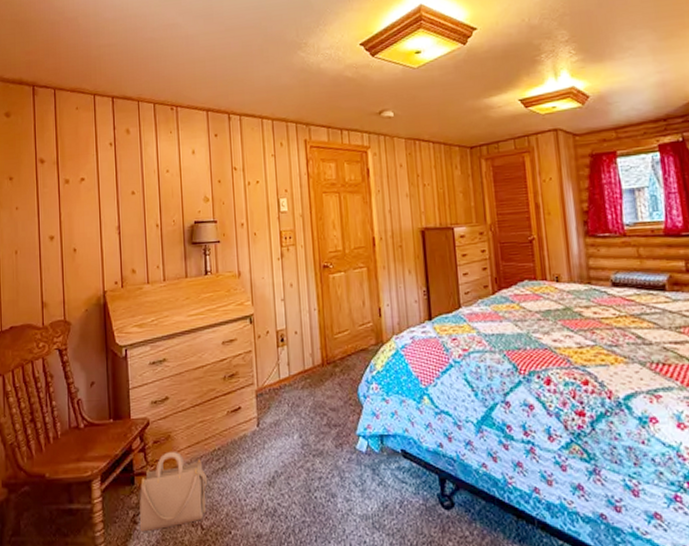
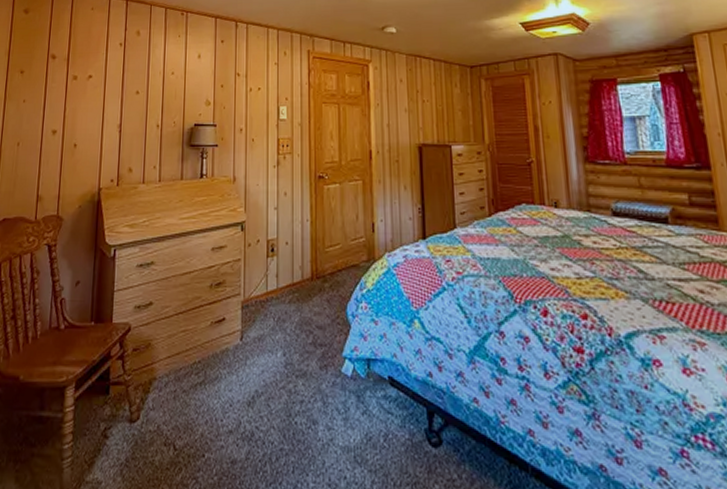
handbag: present [138,451,208,532] -> none [111,360,185,449]

